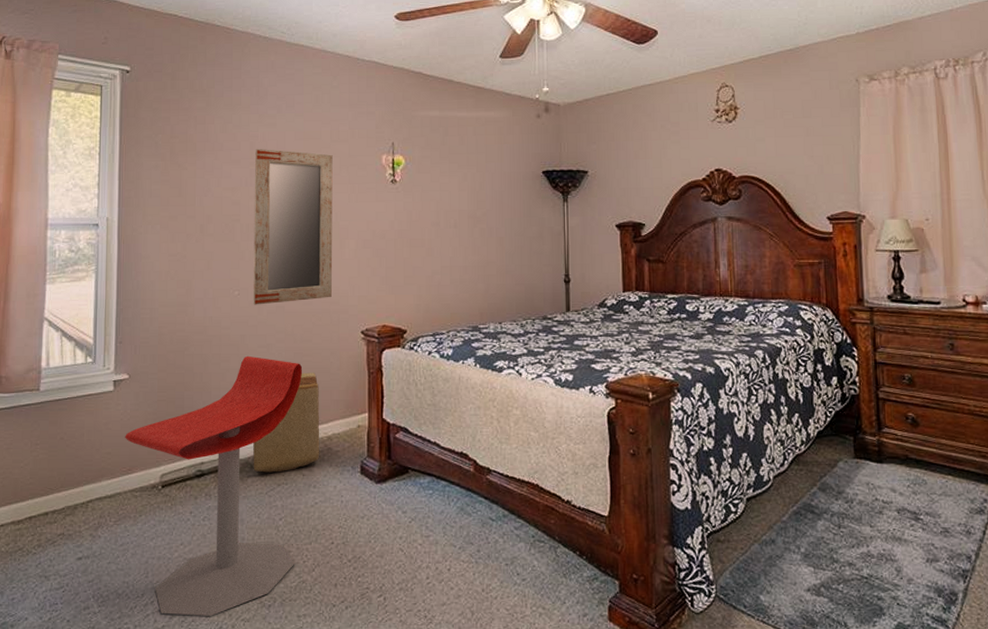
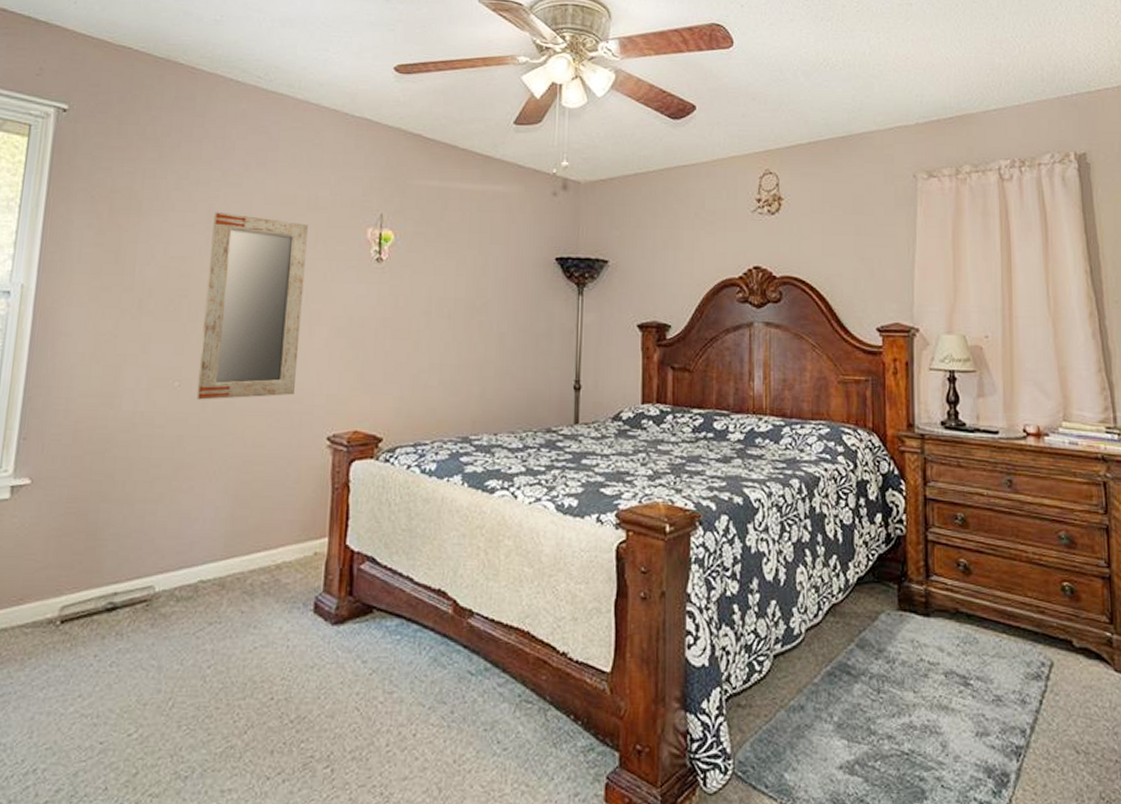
stool: present [125,355,303,616] -> none [19,461,252,790]
cardboard box: present [253,372,320,473] -> none [179,485,270,608]

